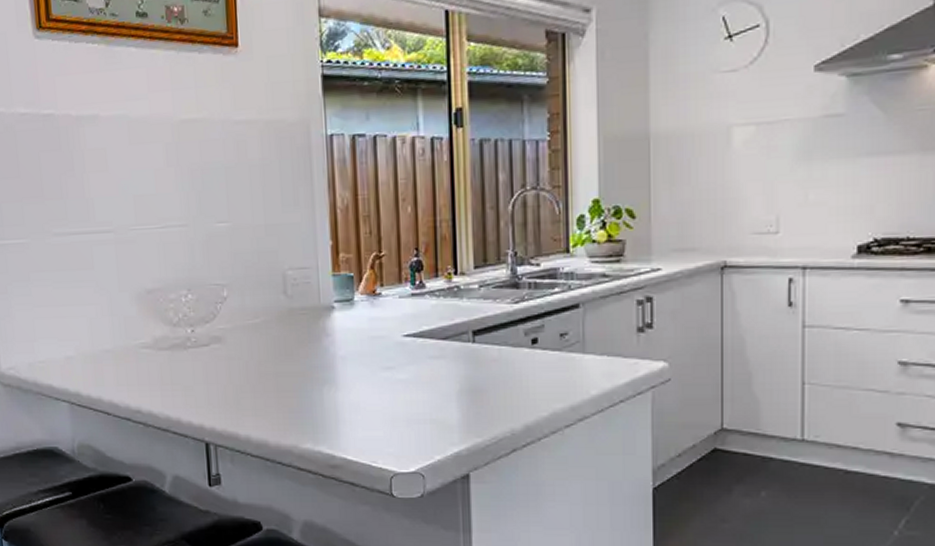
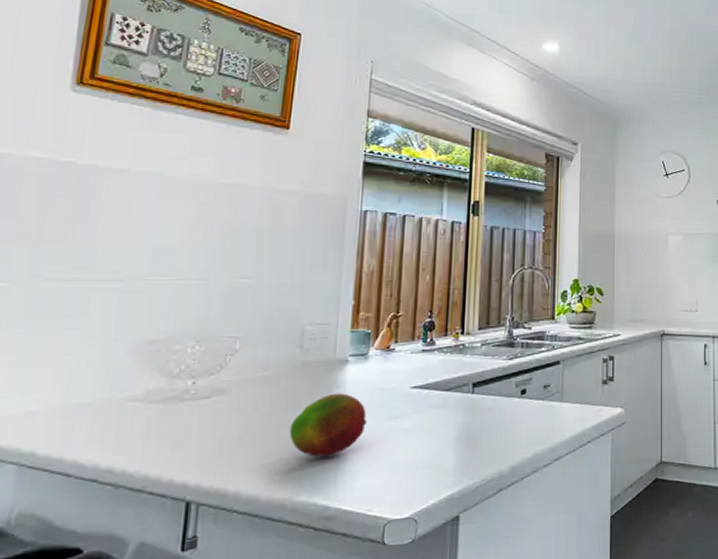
fruit: none [286,341,362,406] -> present [289,393,368,457]

